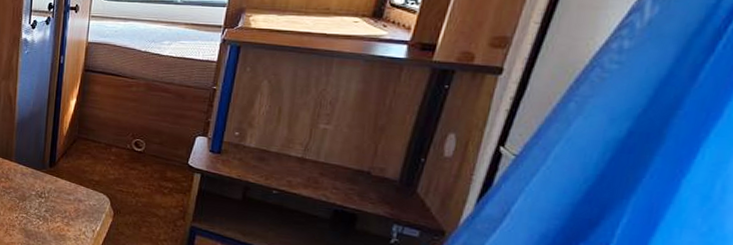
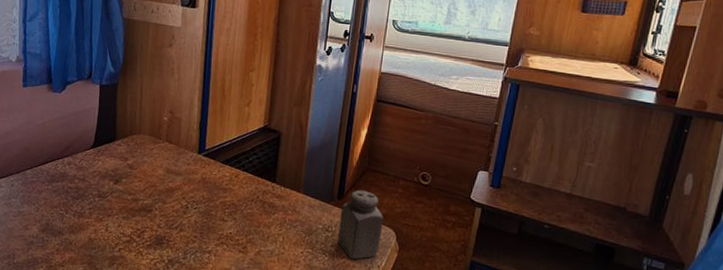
salt shaker: none [51,157,97,224] -> present [337,190,384,260]

